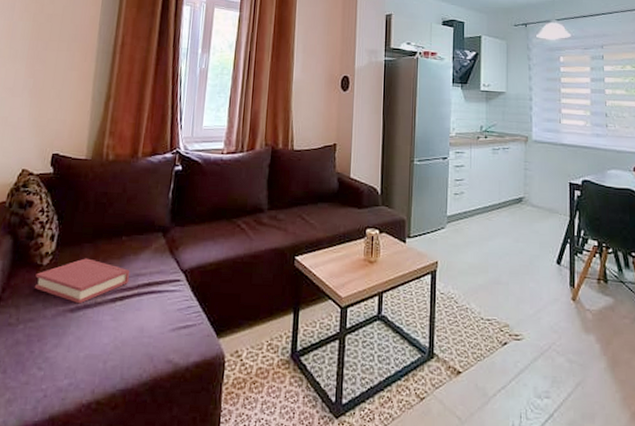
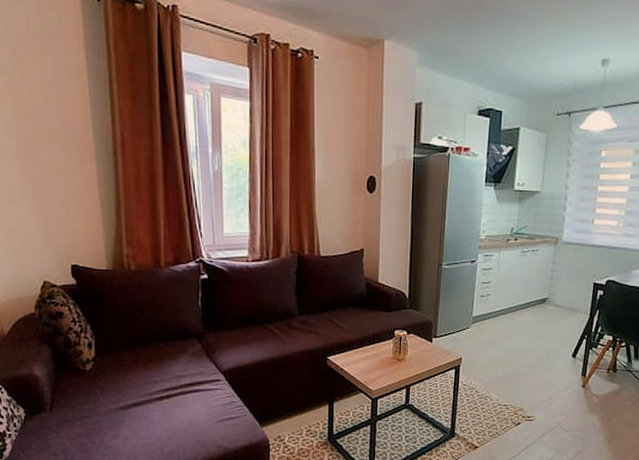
hardback book: present [34,258,130,304] -> none [81,363,172,403]

